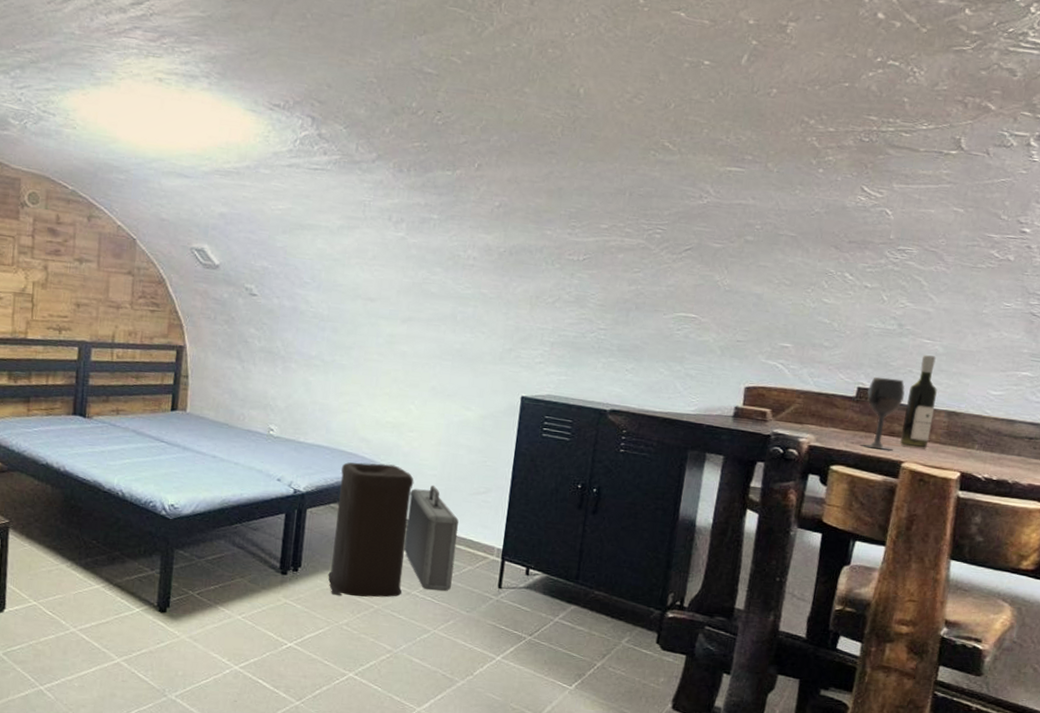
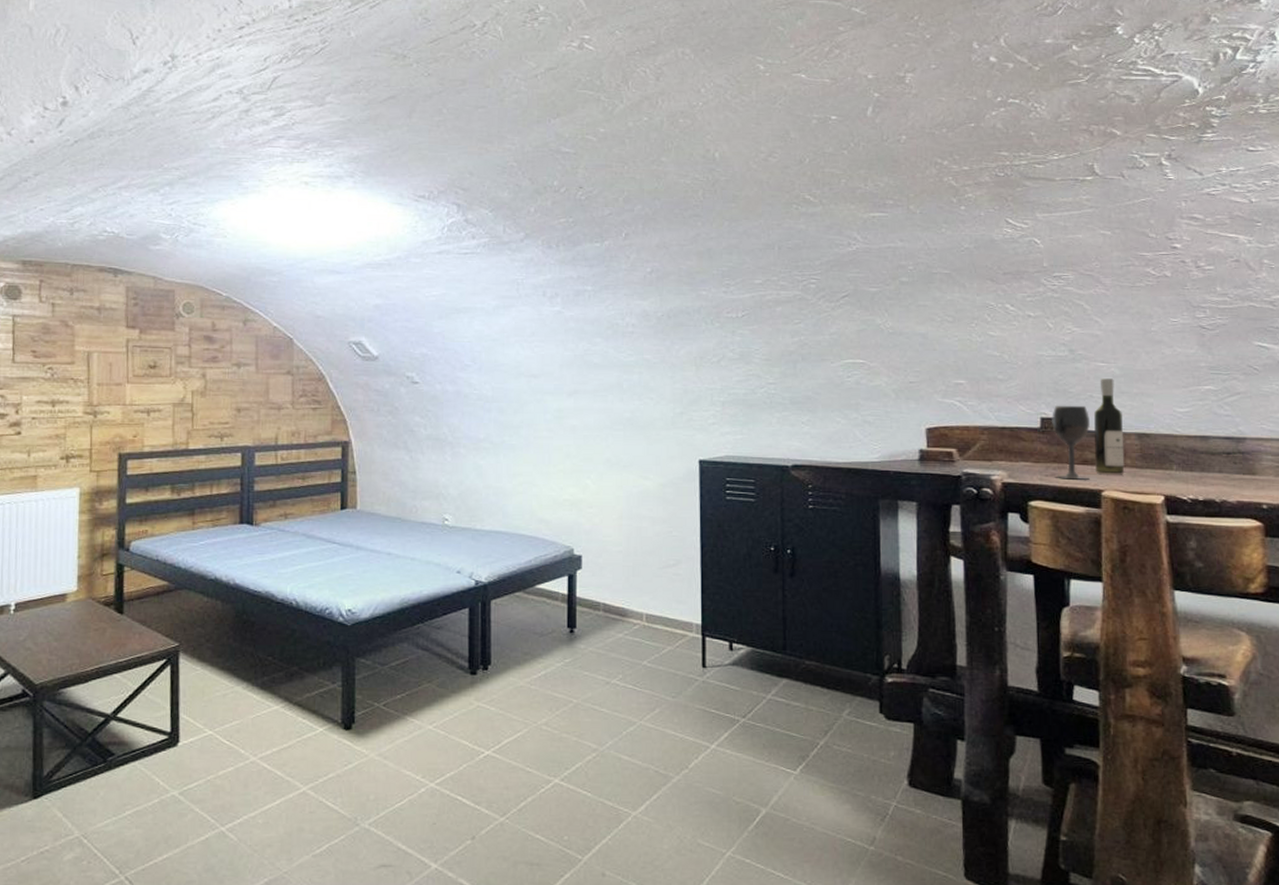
laundry basket: present [328,462,414,597] -> none [520,544,600,692]
briefcase: present [404,484,459,591] -> none [597,562,652,677]

